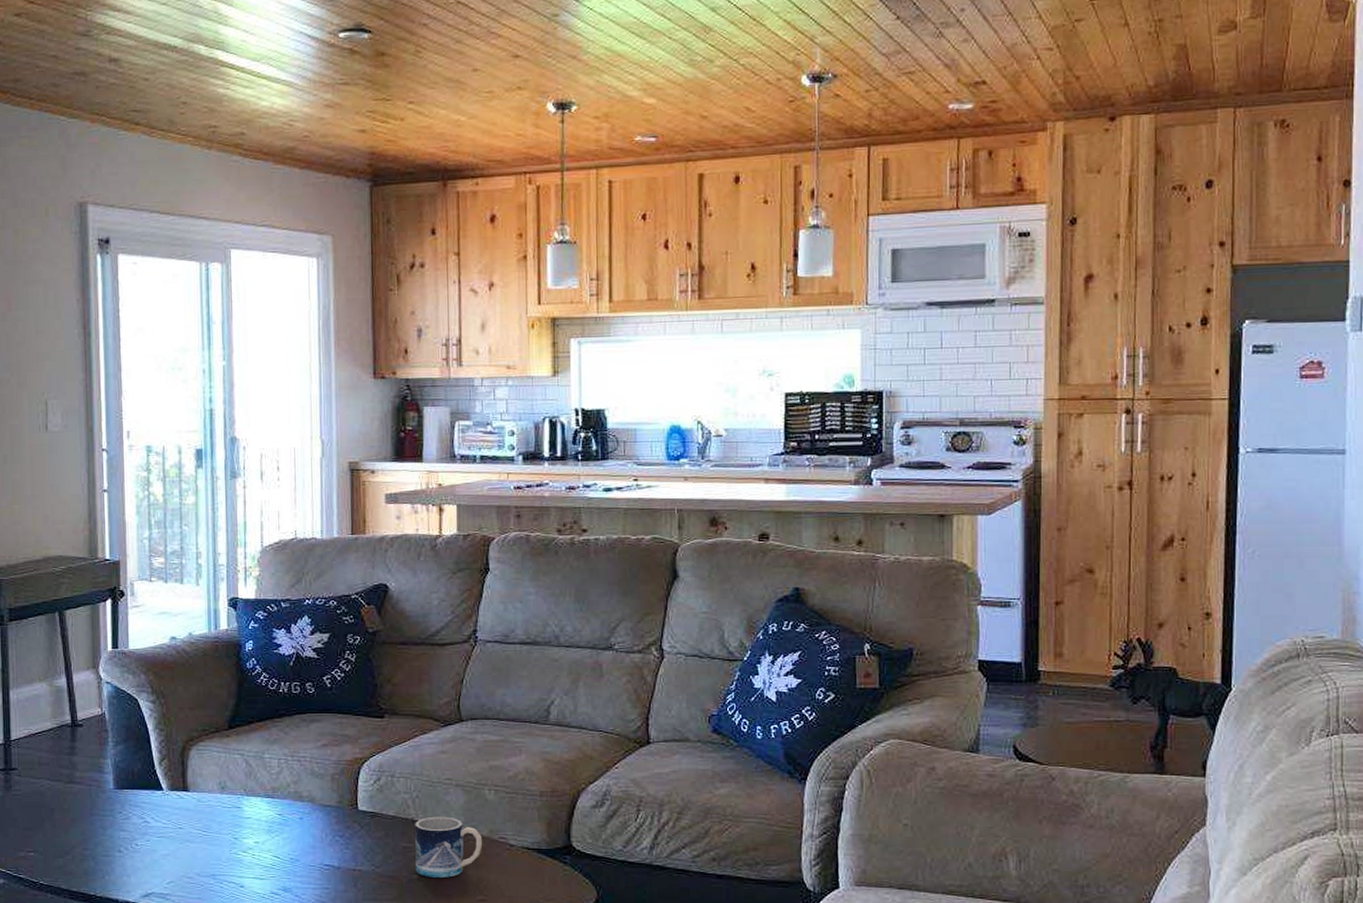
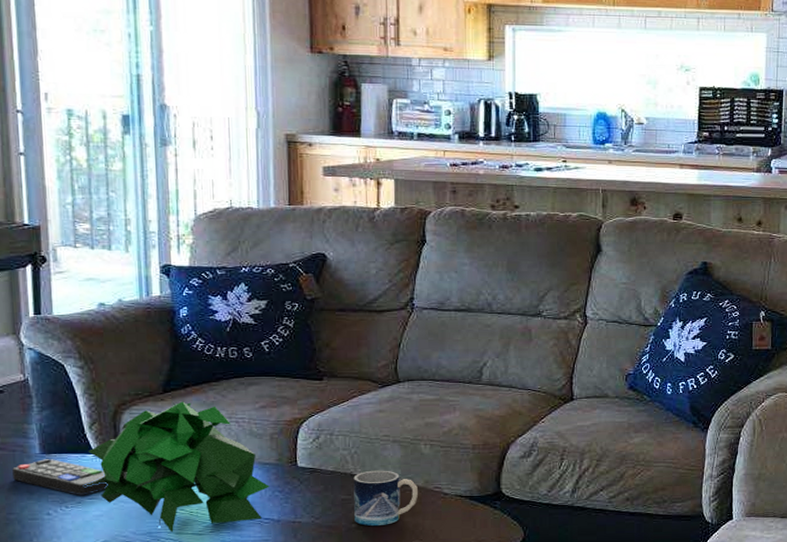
remote control: none [89,795,176,834] -> present [12,459,109,496]
plant: none [152,738,330,876] -> present [83,401,270,533]

